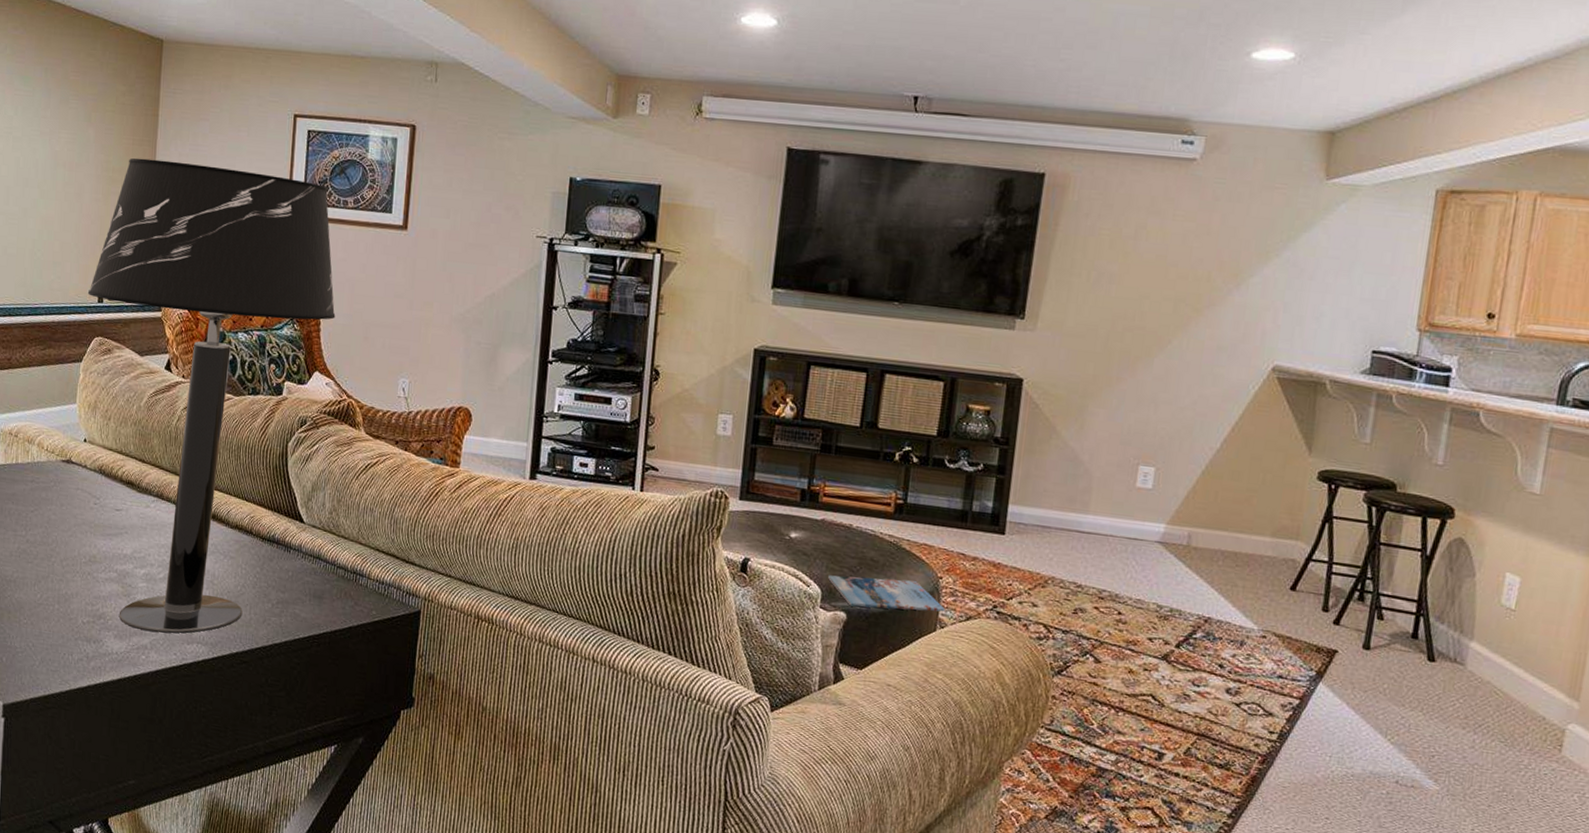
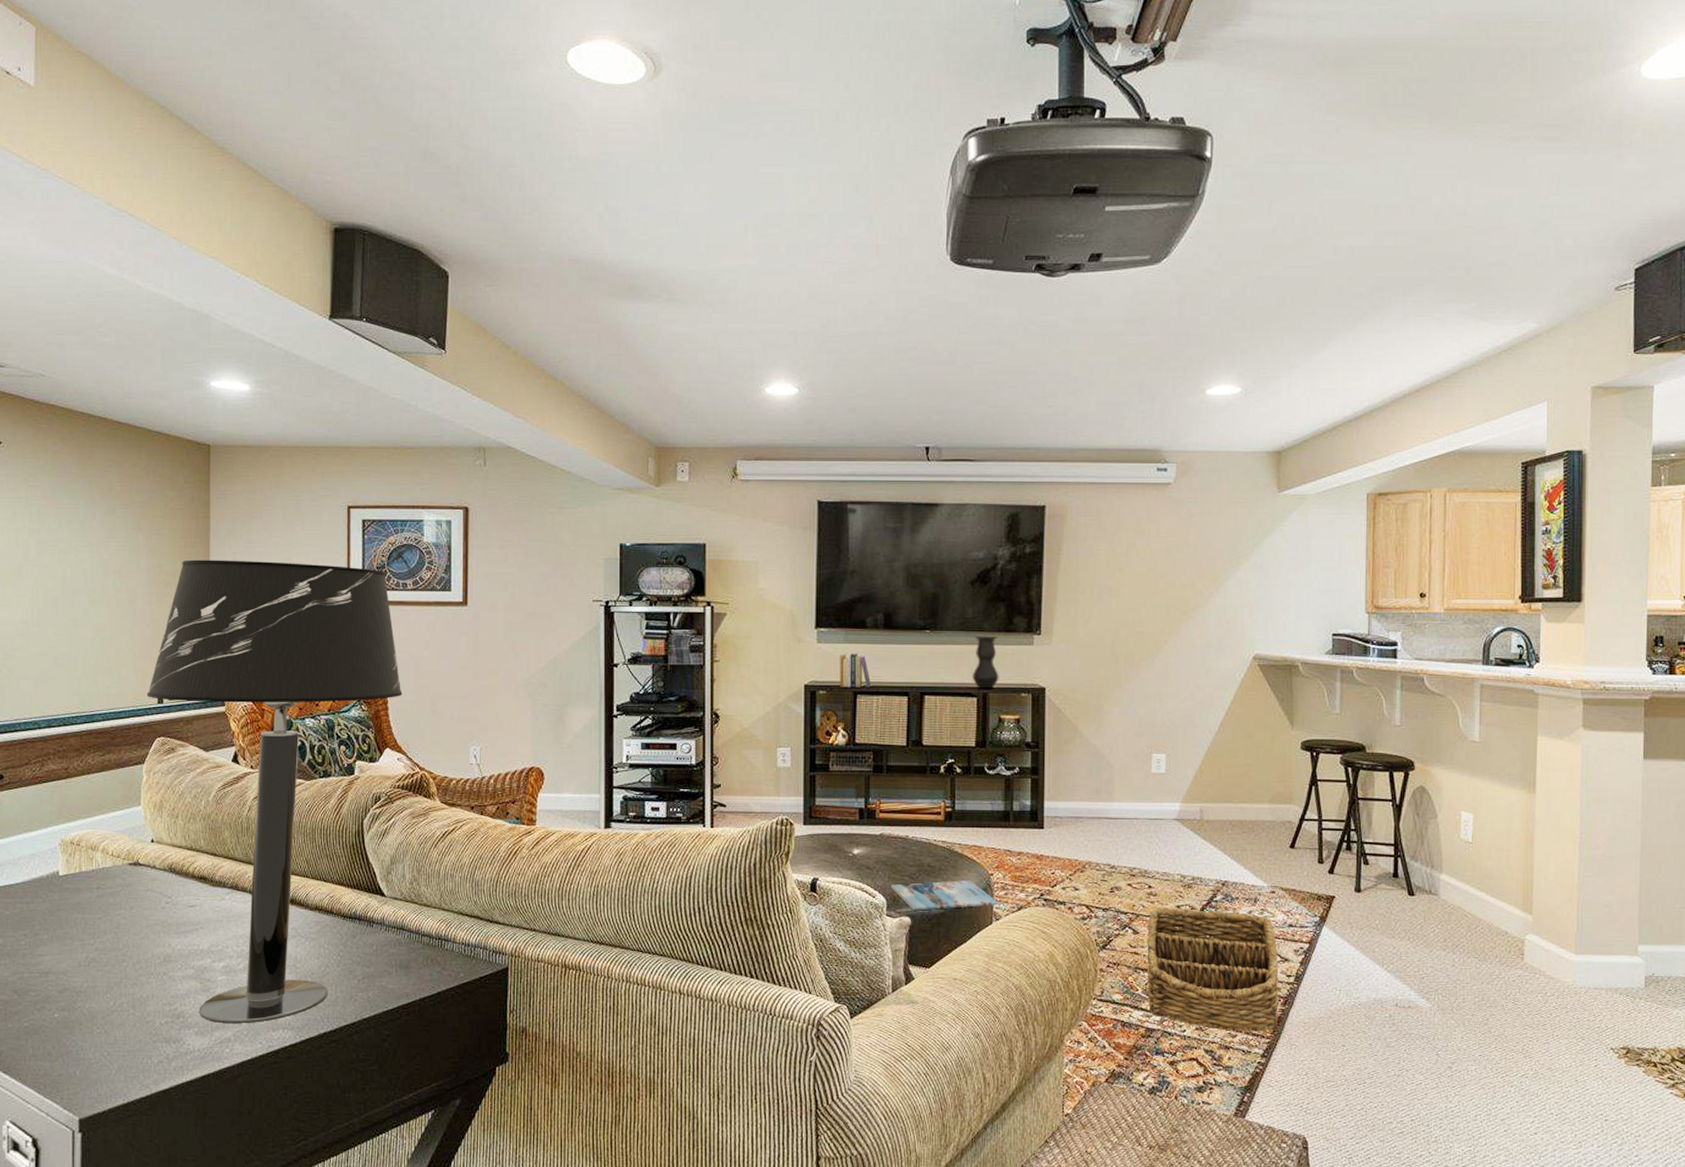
books: none [792,318,828,359] -> present [840,652,871,687]
vase: none [940,314,974,374] -> present [972,636,999,689]
basket: none [1102,637,1262,790] -> present [1147,907,1279,1033]

